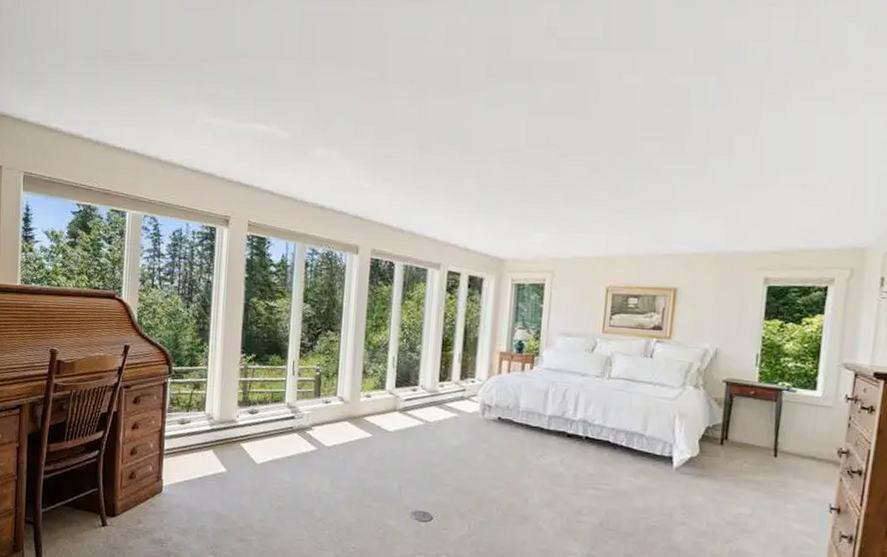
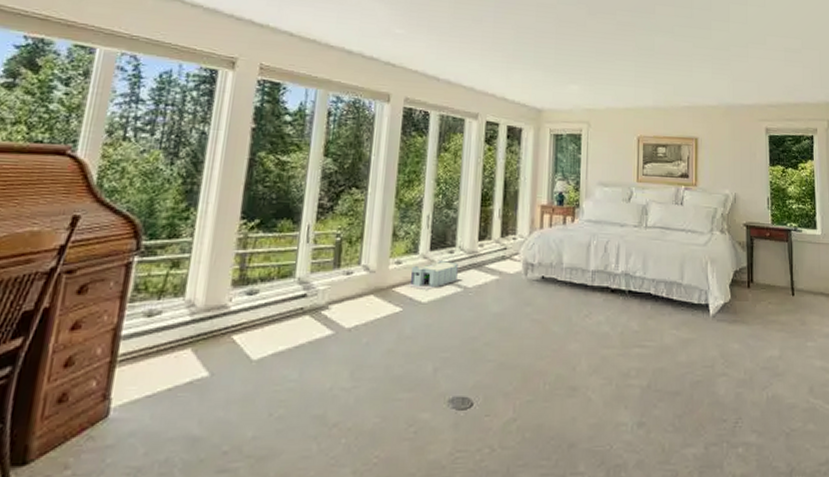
storage bin: none [375,397,421,422] -> present [406,261,459,291]

